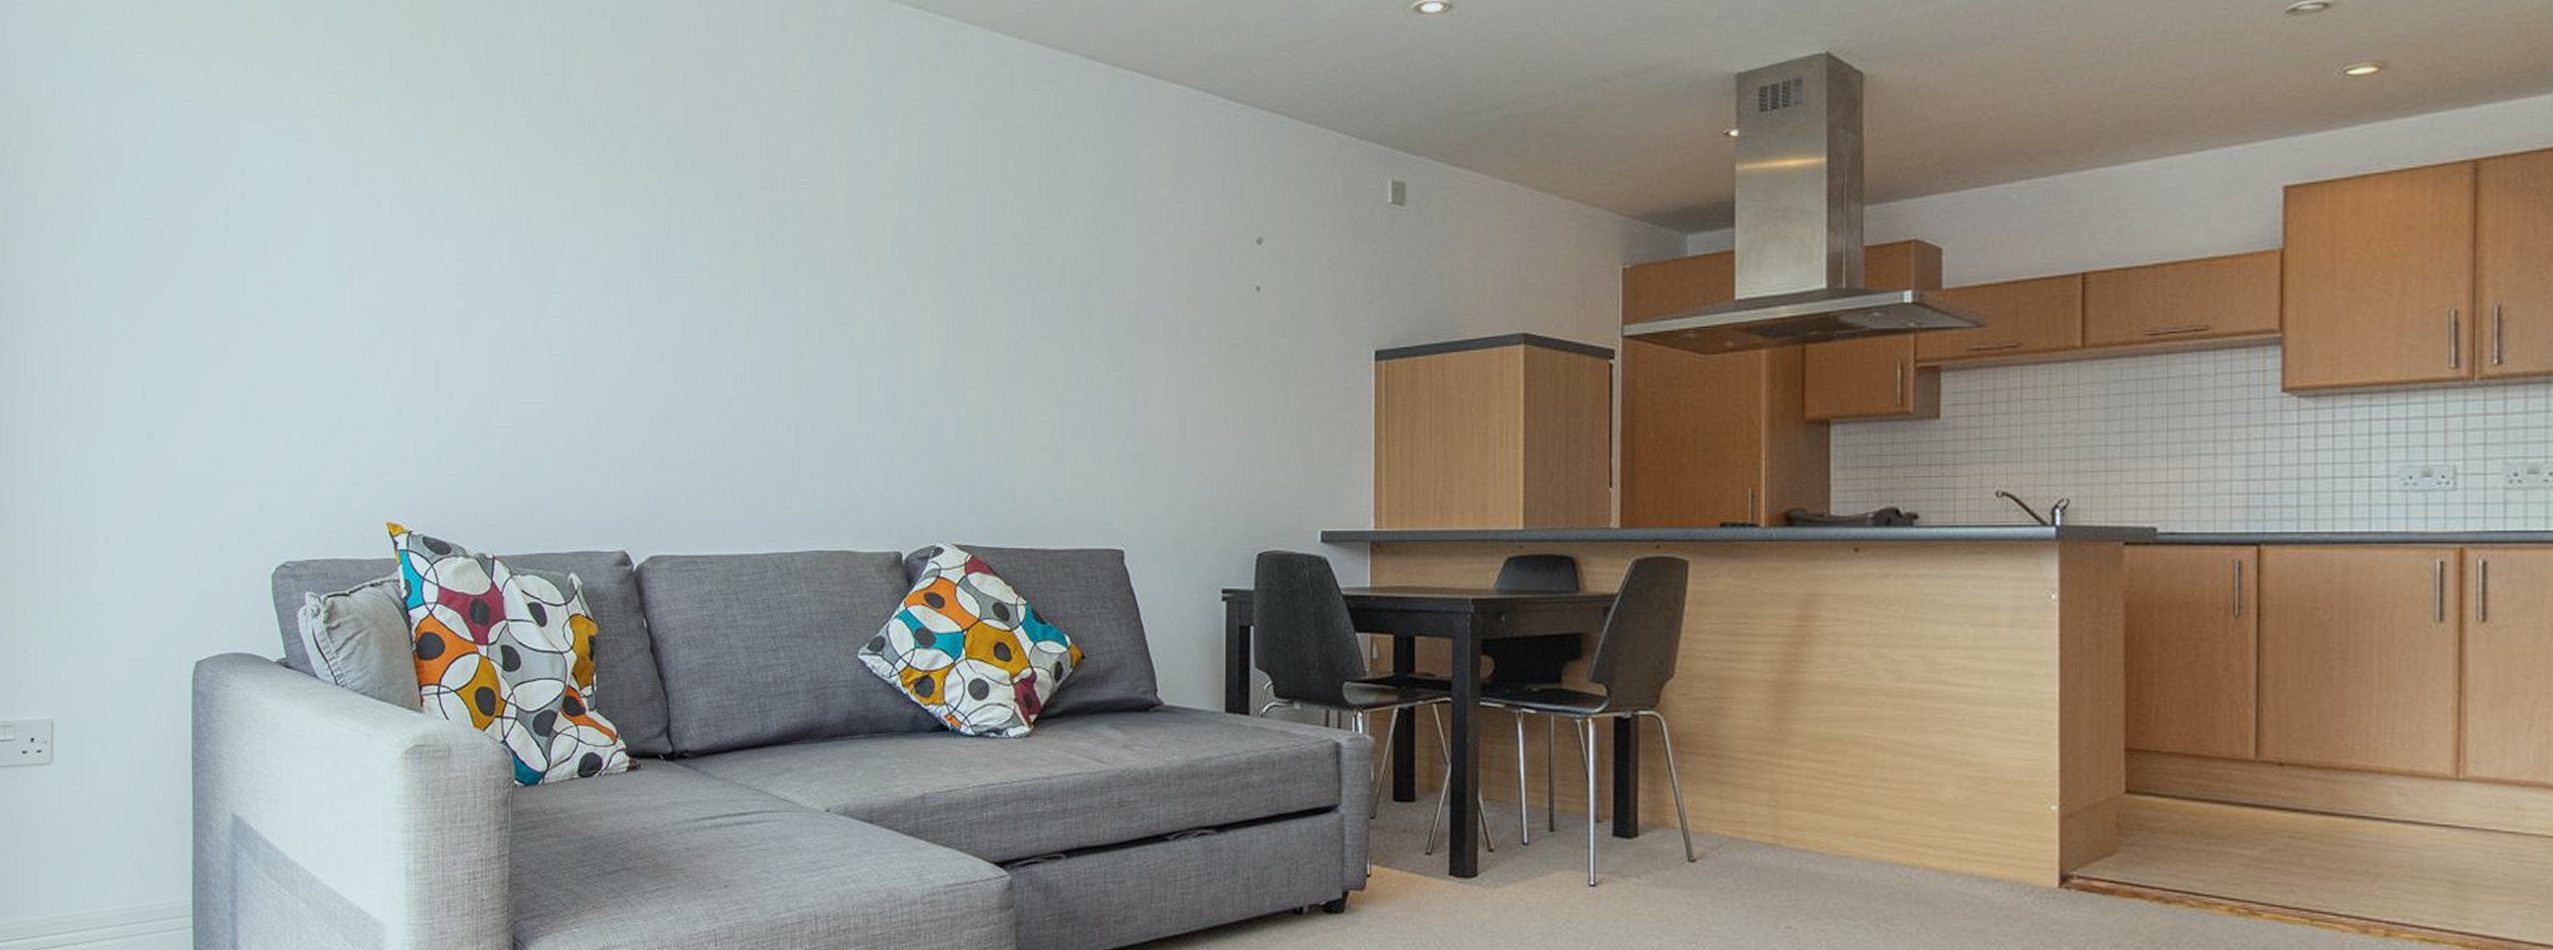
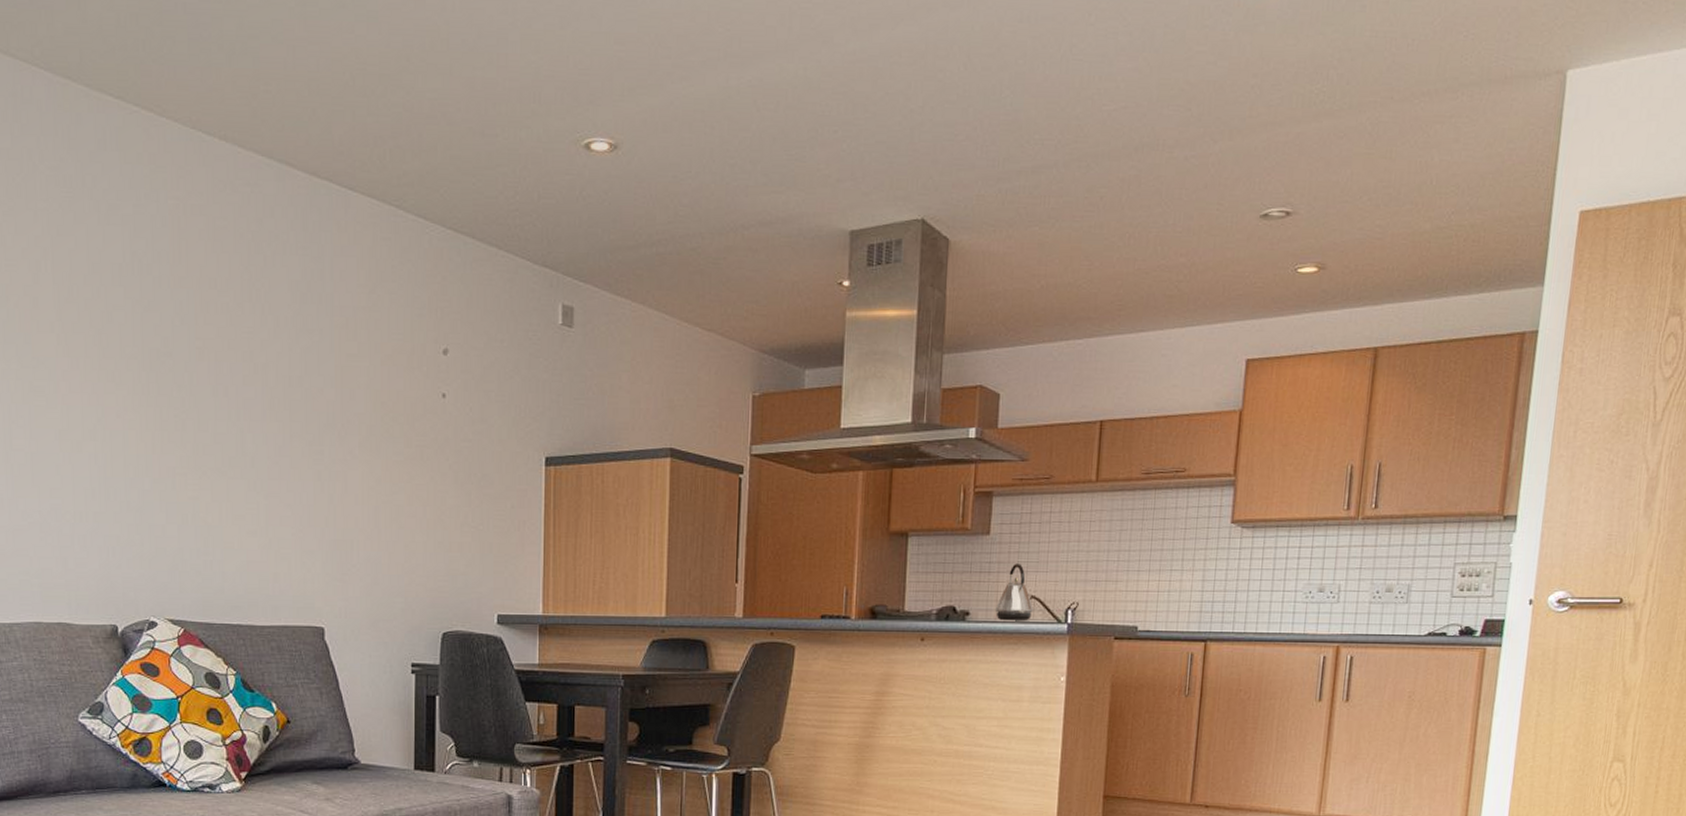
kettle: none [1954,453,2006,525] -> present [996,564,1033,622]

